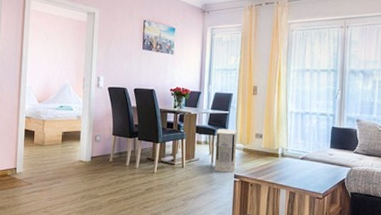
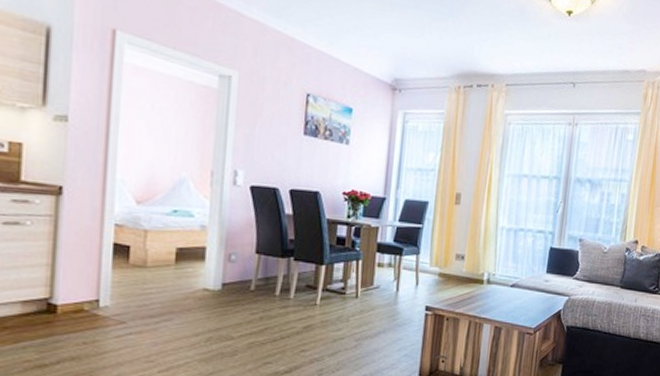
air purifier: present [214,129,238,173] -> none [400,247,433,304]

